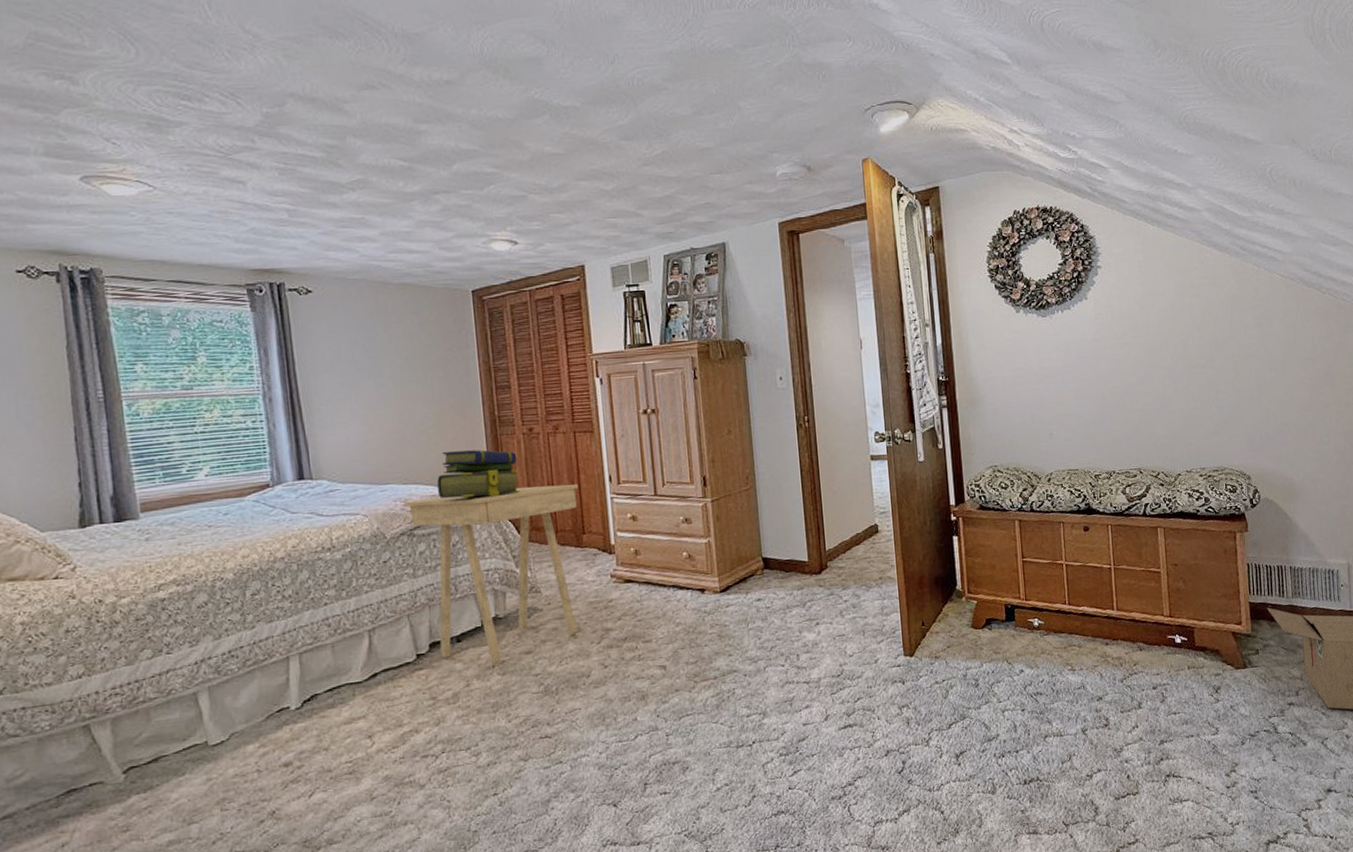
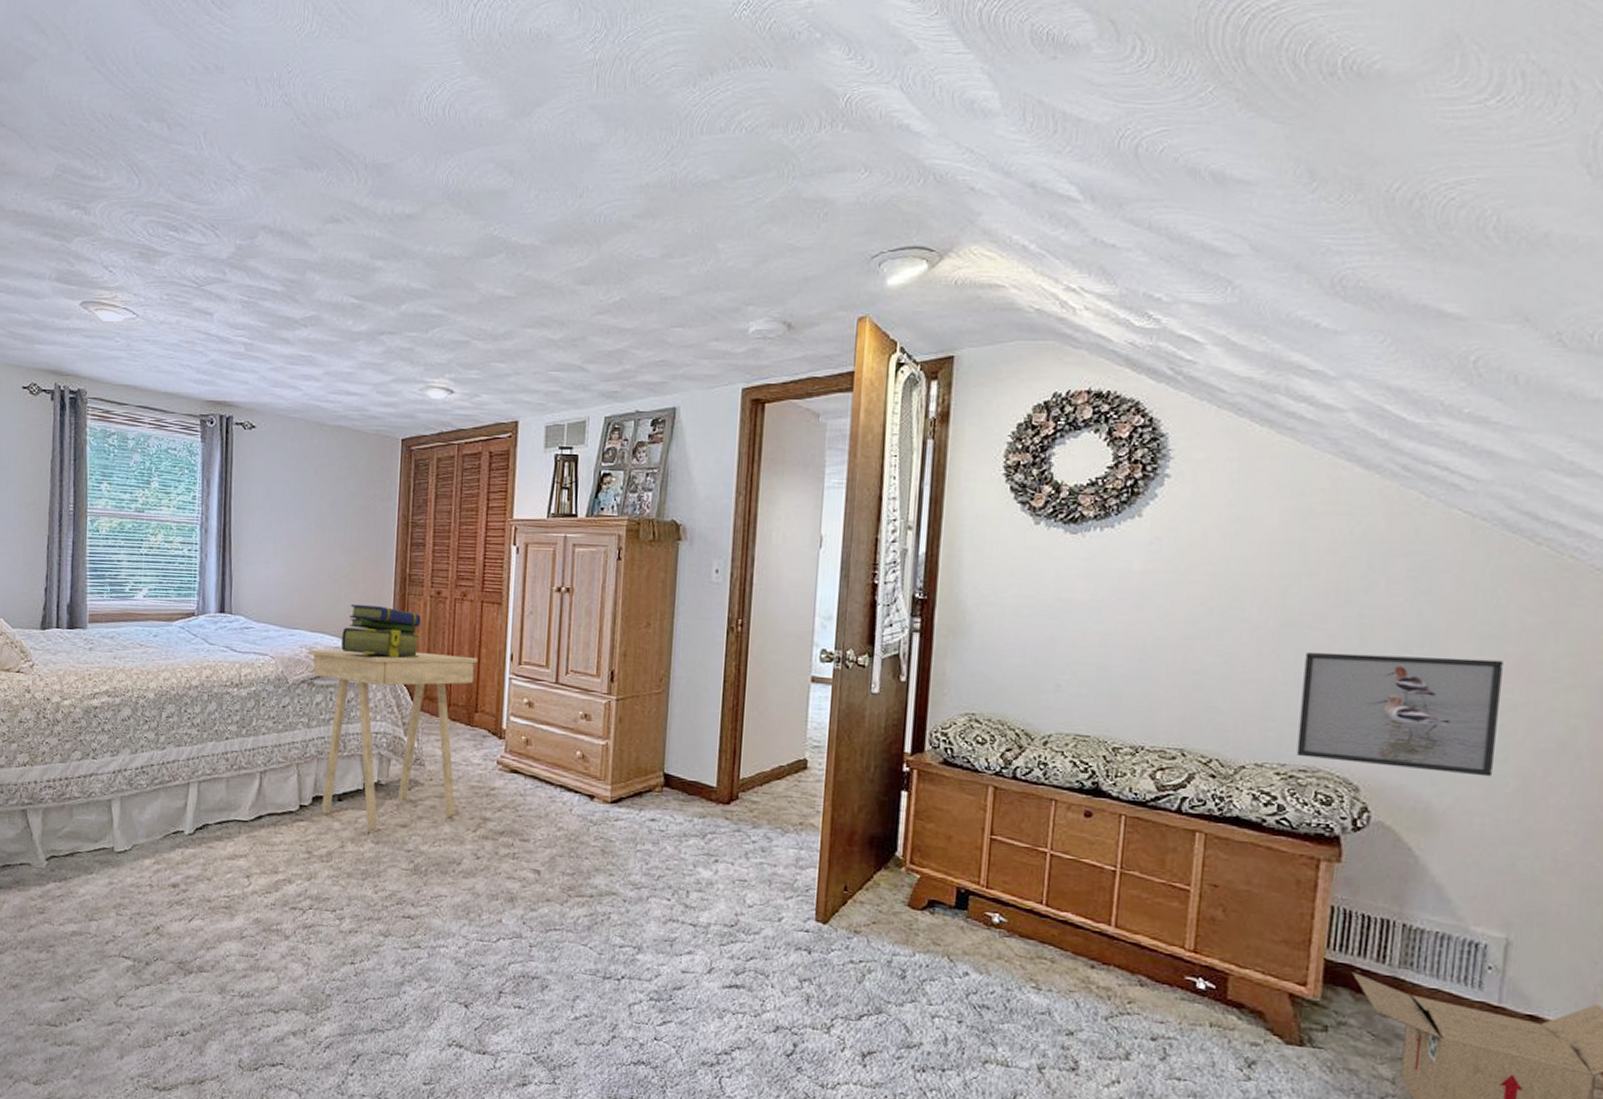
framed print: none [1205,374,1323,461] -> present [1296,652,1503,777]

